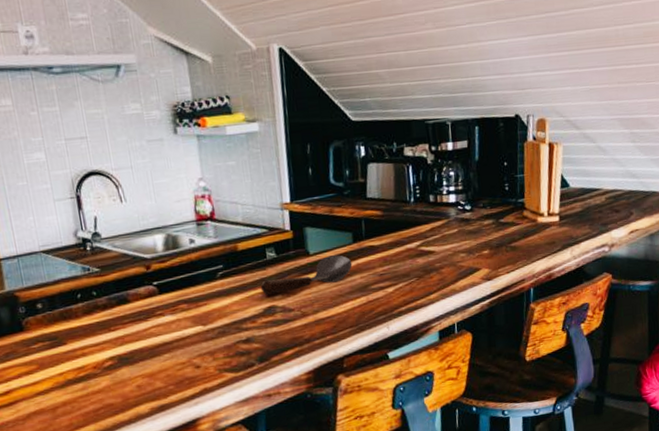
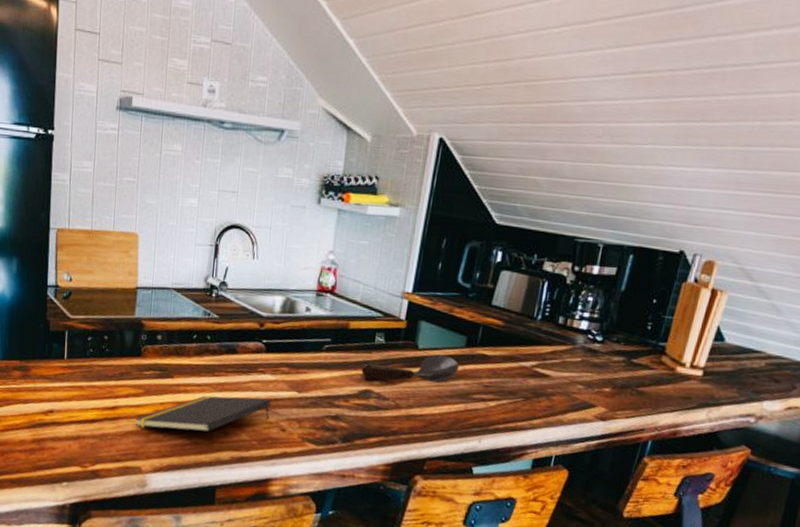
notepad: none [35,340,180,405] -> present [135,395,271,432]

